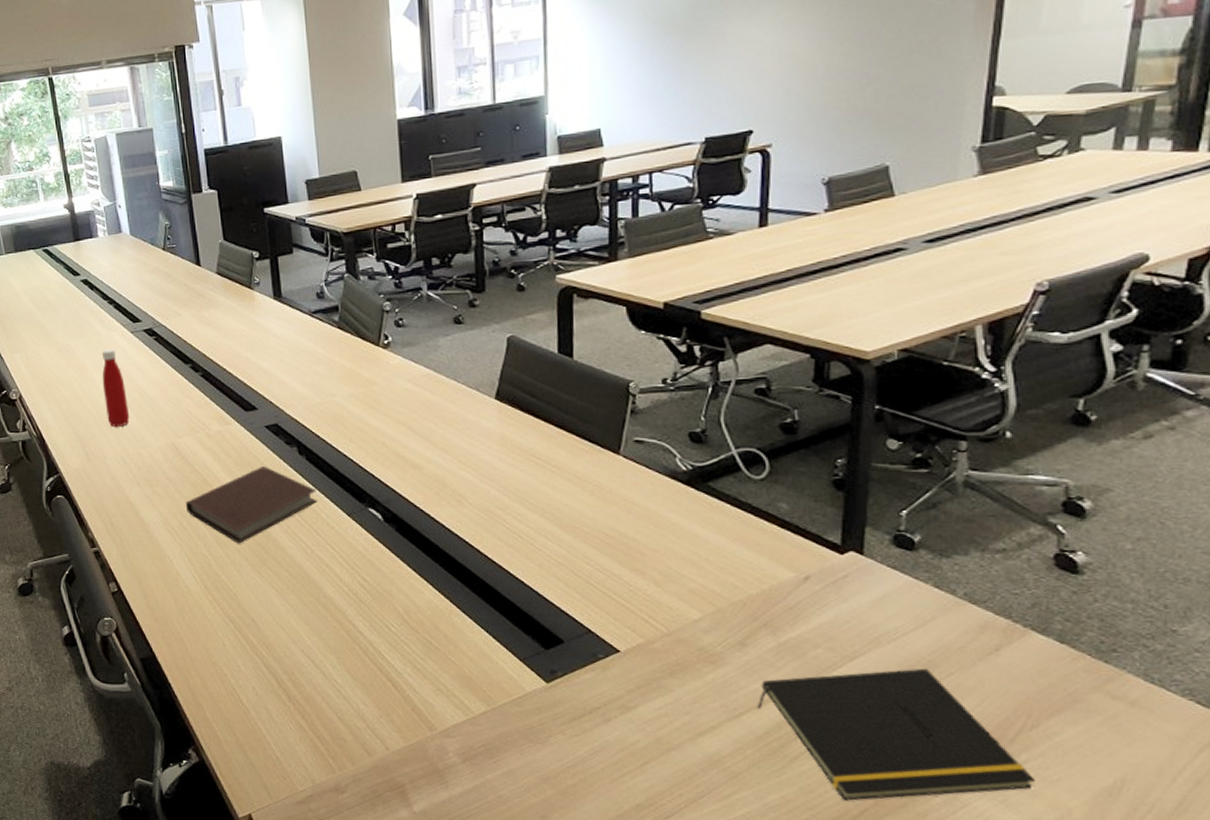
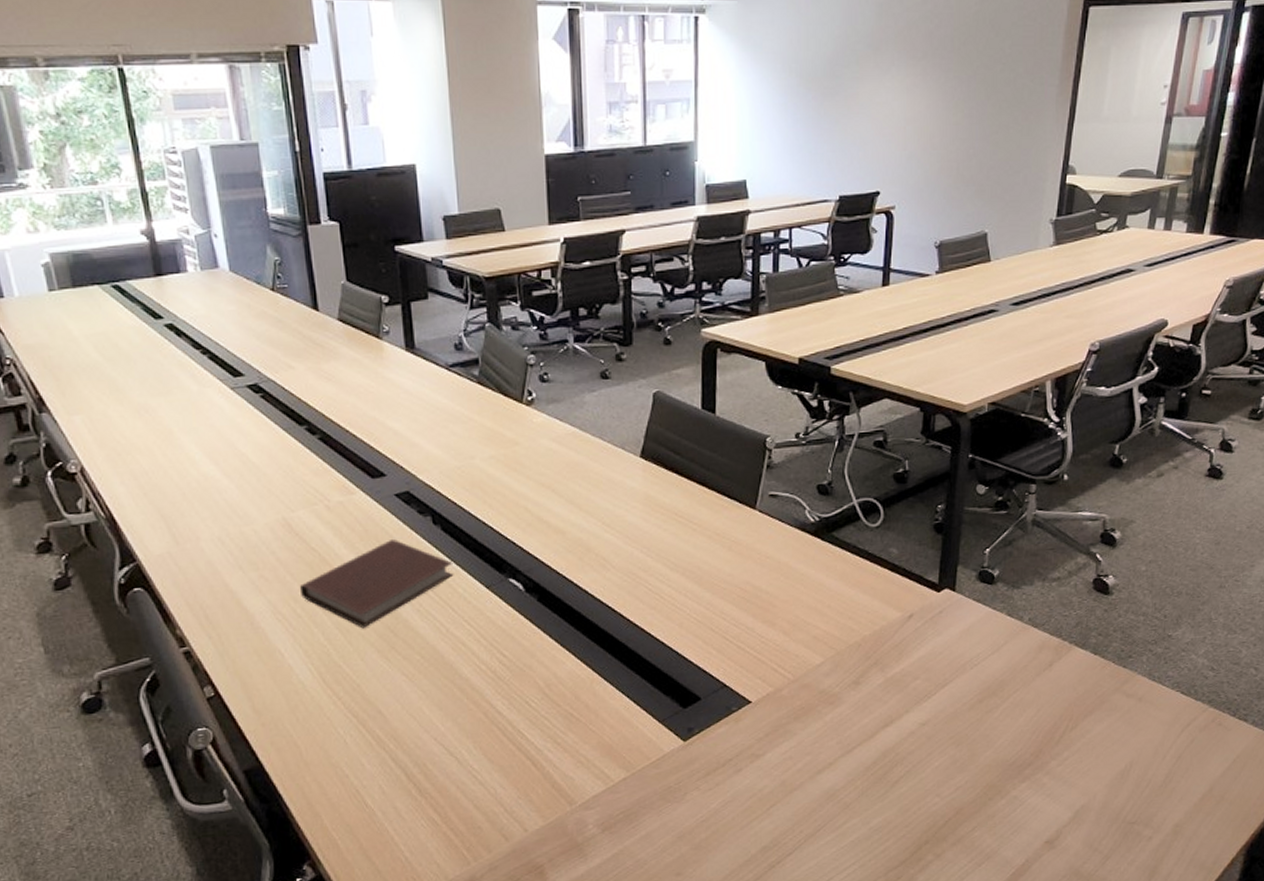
bottle: present [102,349,130,428] -> none [193,409,230,503]
notepad: present [757,668,1036,801] -> none [867,687,1073,814]

